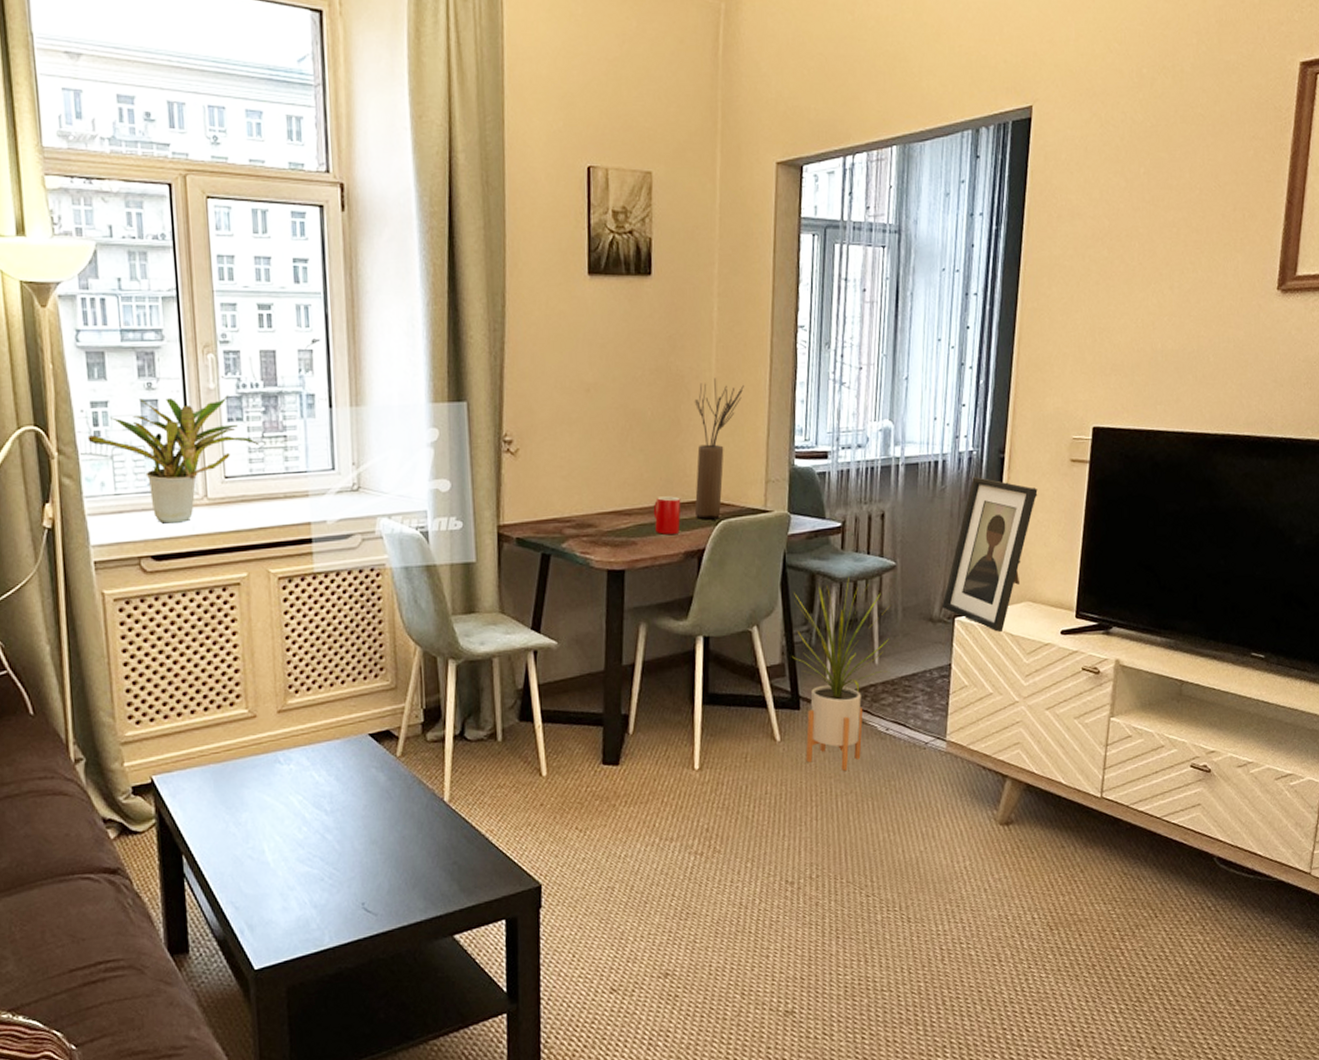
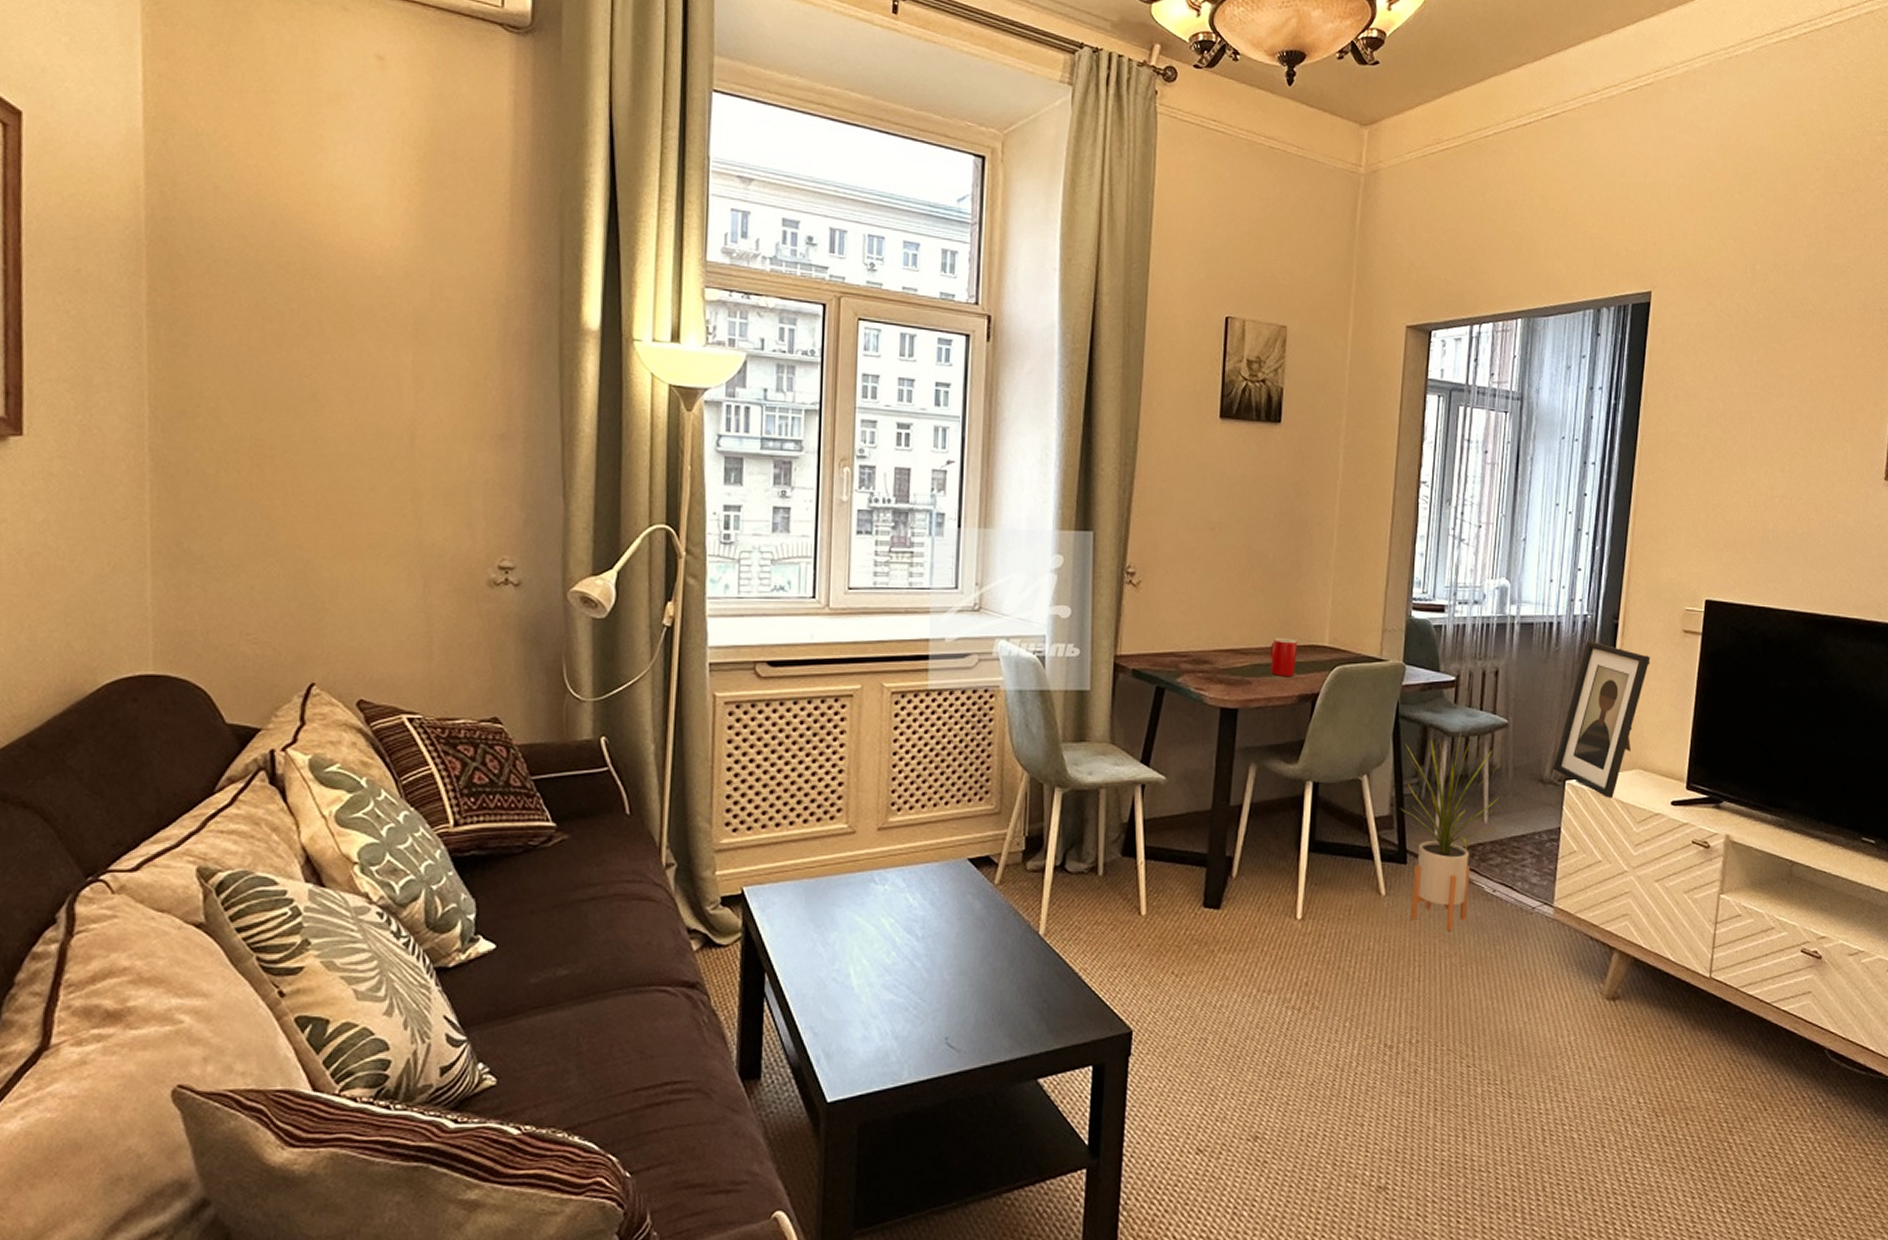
potted plant: present [87,395,260,524] -> none [717,505,886,630]
vase: present [694,378,744,520] -> none [1310,526,1365,665]

